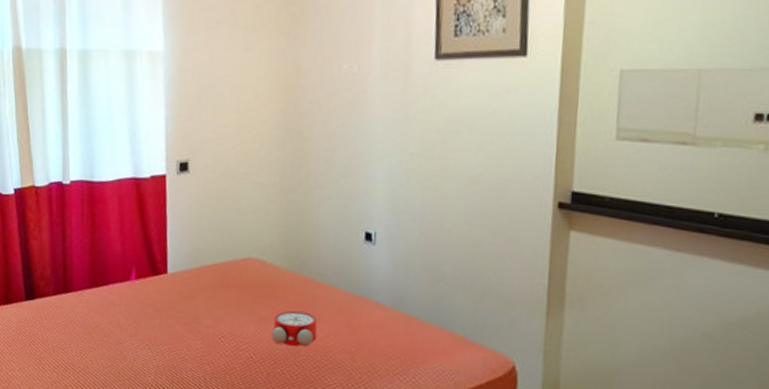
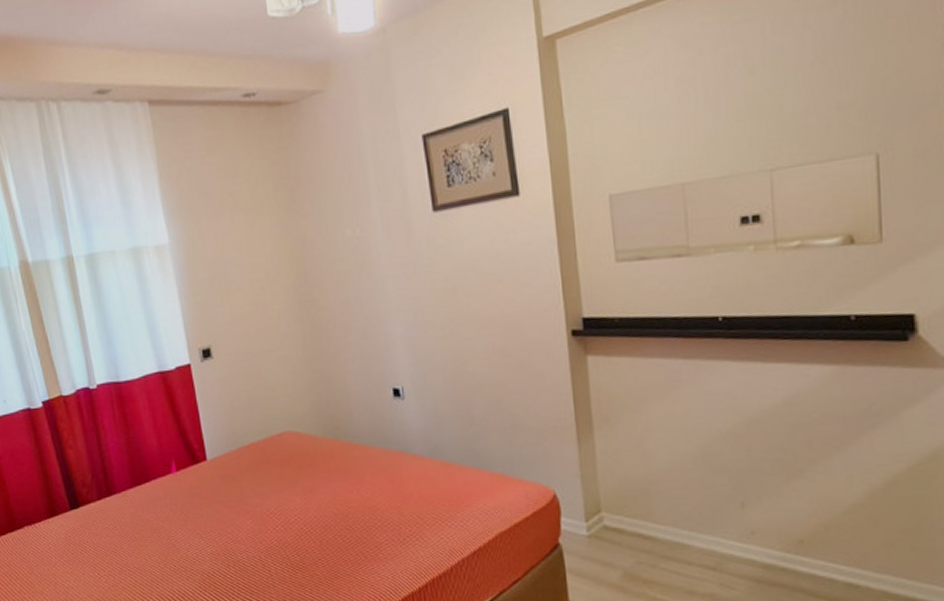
alarm clock: present [271,310,318,347] -> none [317,475,362,511]

